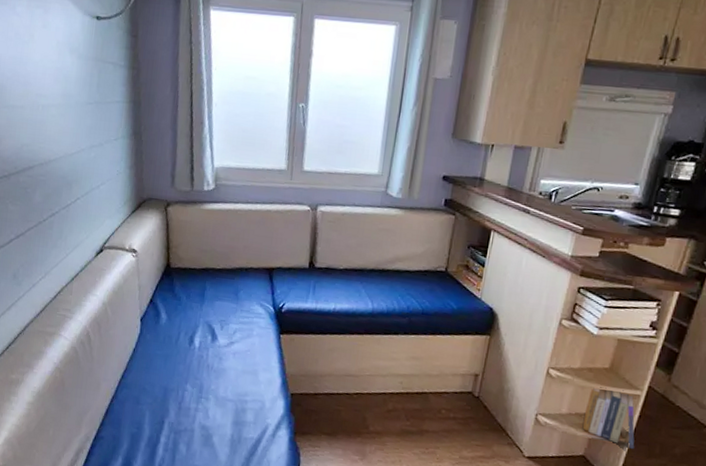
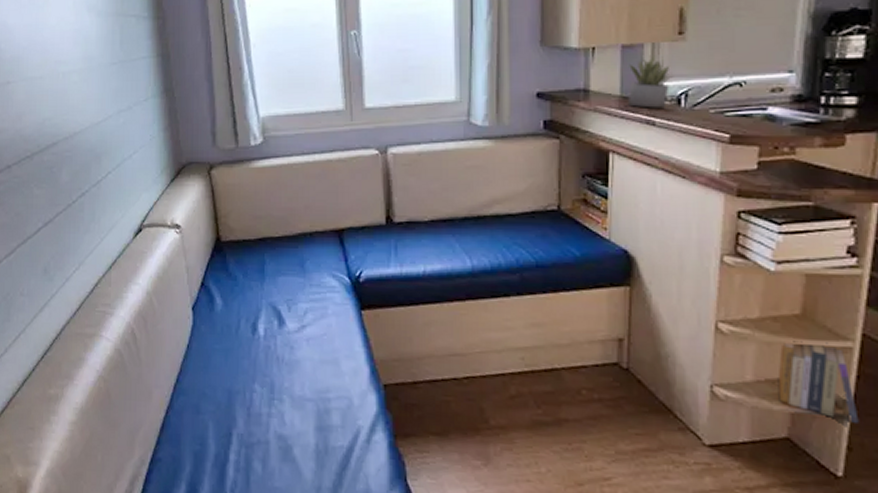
succulent plant: none [511,157,549,201] -> present [627,55,673,108]

